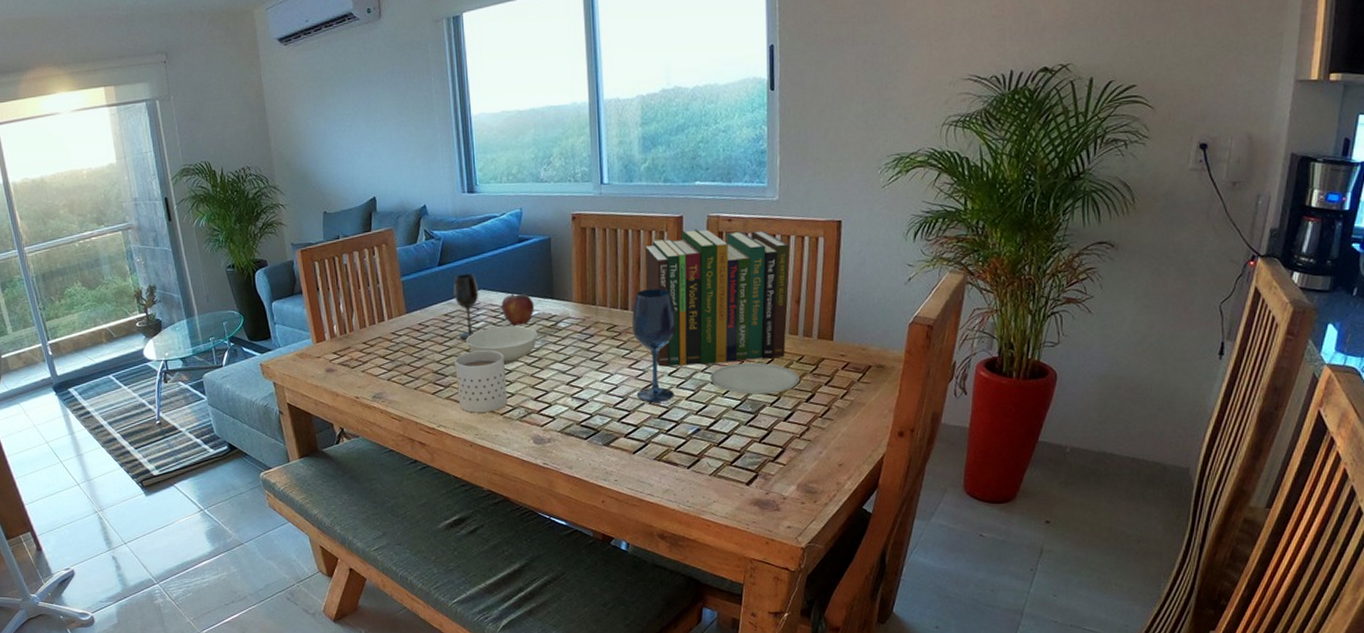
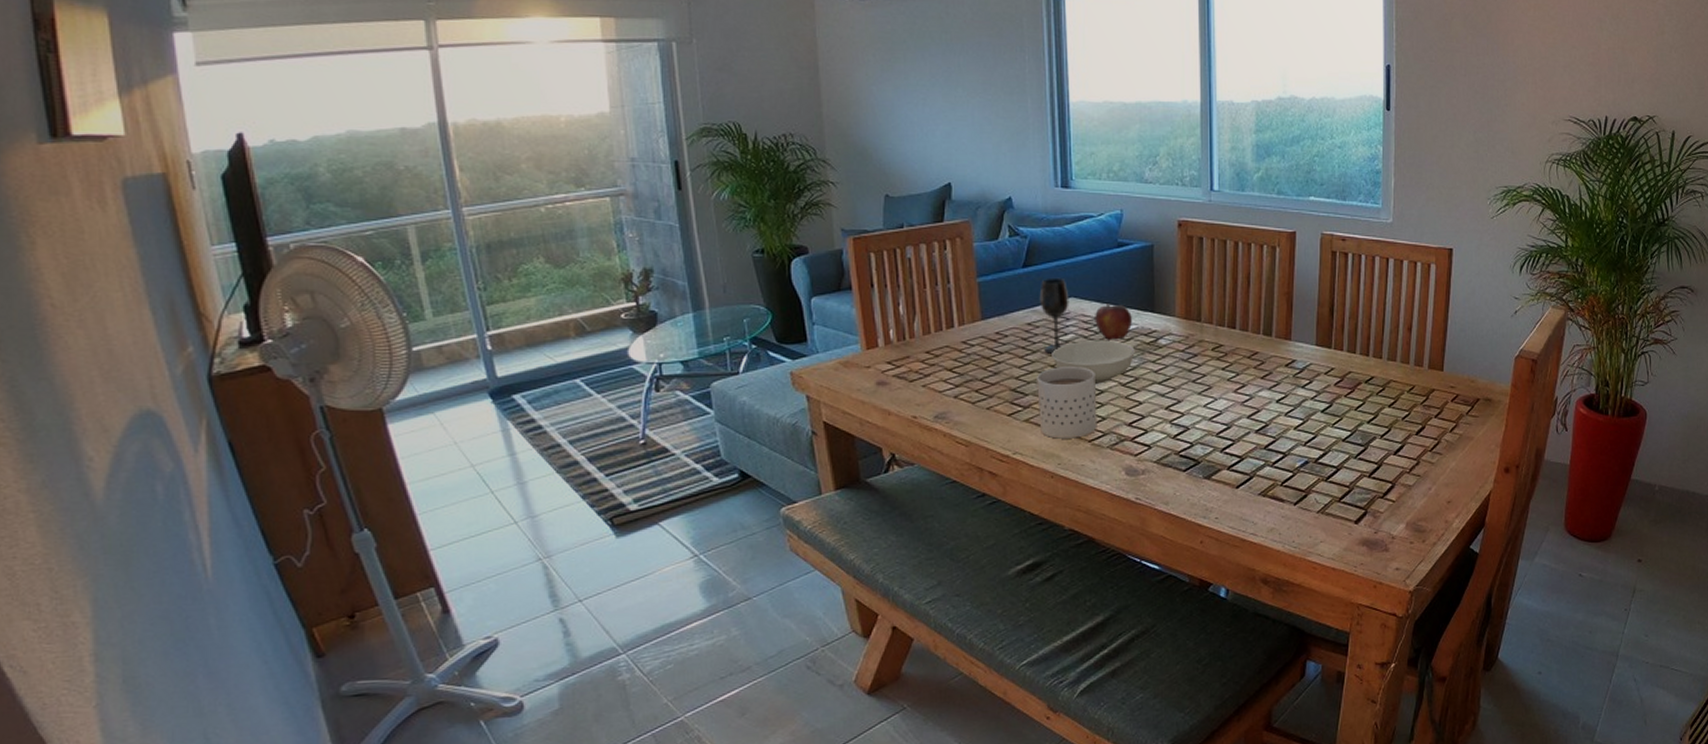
wineglass: present [632,288,677,402] -> none [1240,308,1287,431]
books: present [645,228,789,367] -> none [1255,246,1402,393]
plate: present [709,362,799,395] -> none [1319,391,1410,426]

